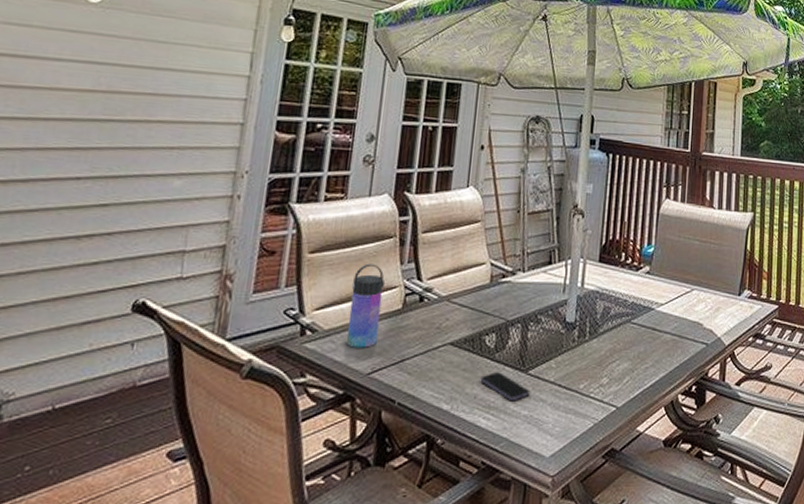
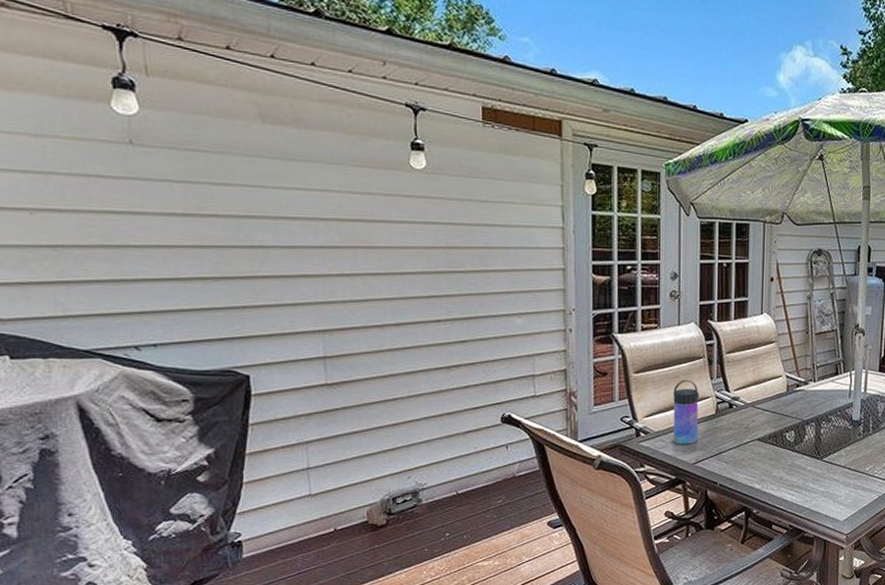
smartphone: present [480,372,531,401] -> none [784,460,826,481]

